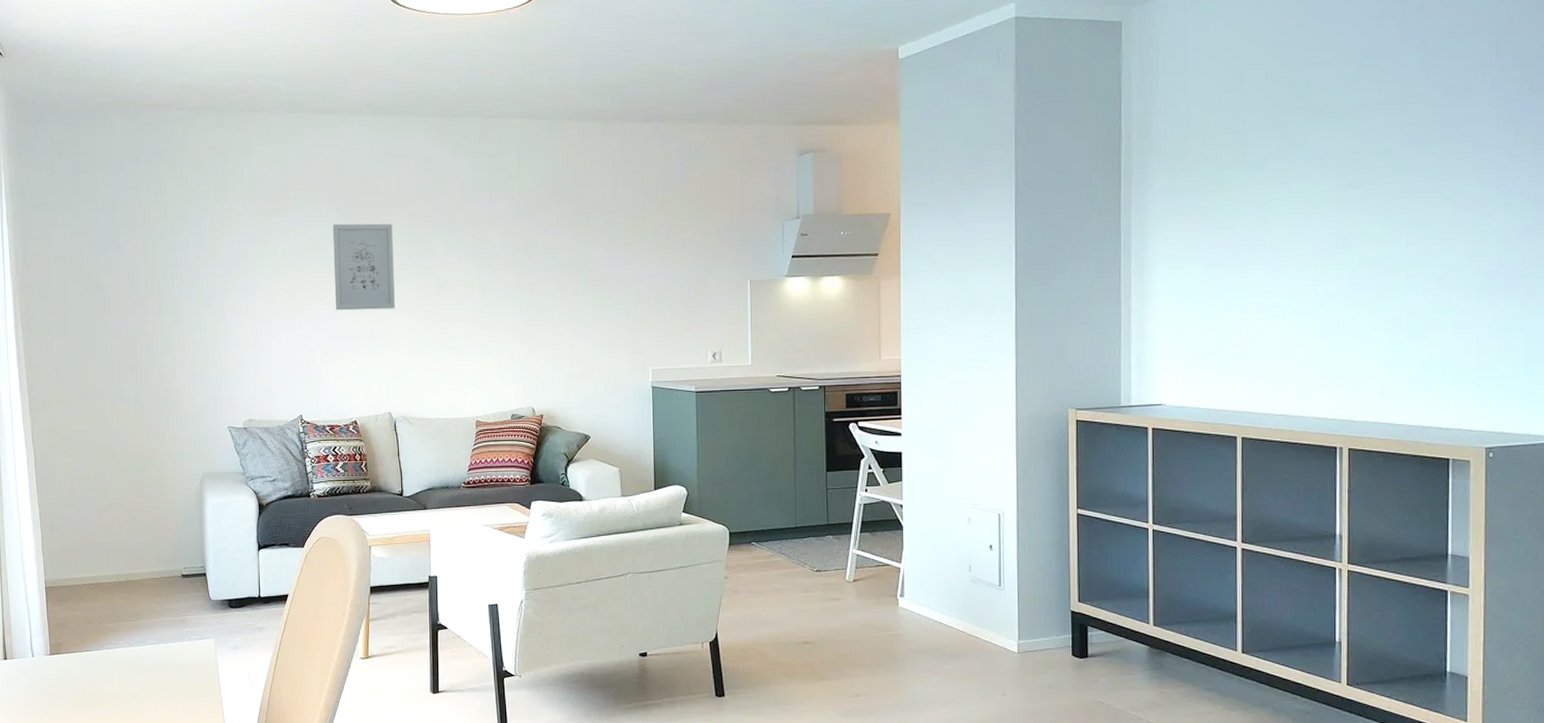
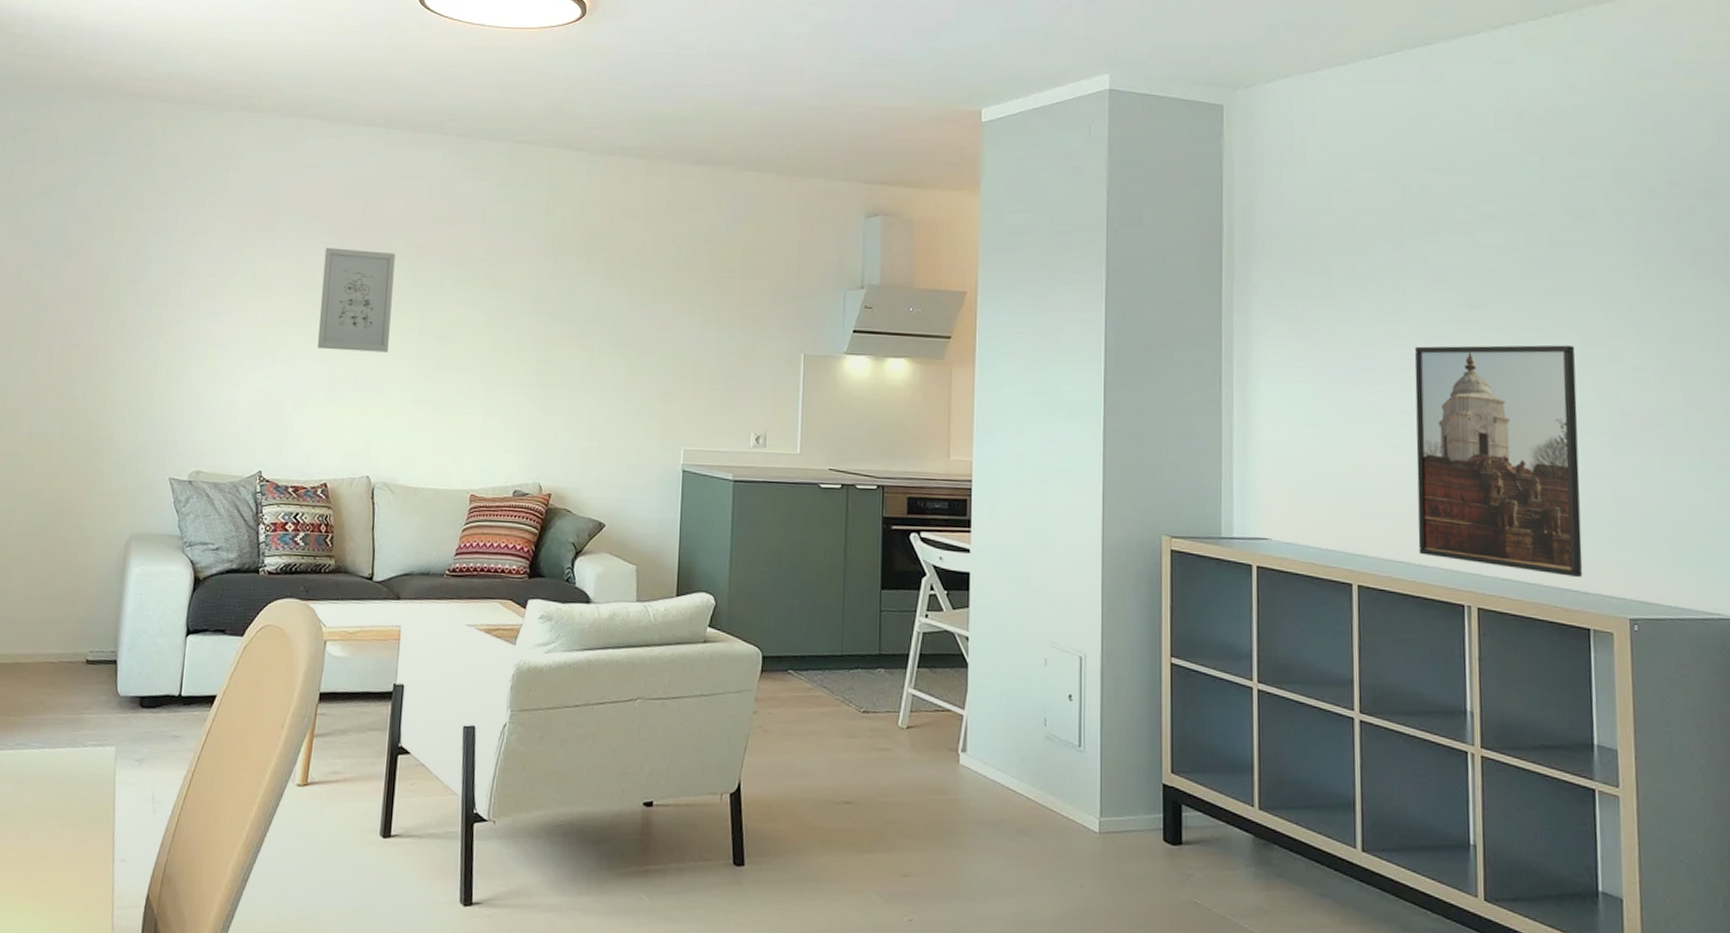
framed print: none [1296,213,1447,417] -> present [1414,345,1583,578]

